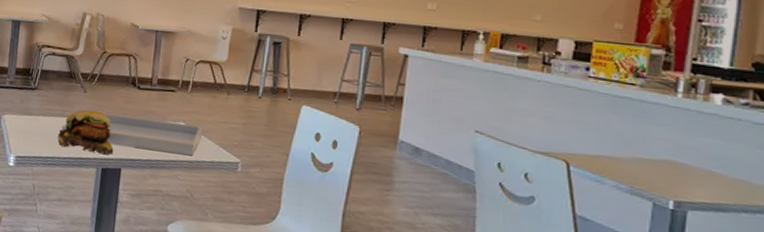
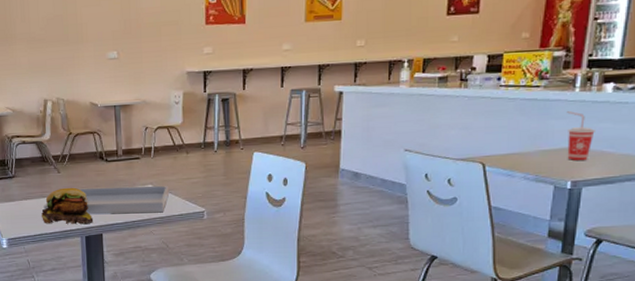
beverage cup: none [668,118,702,178] -> present [567,111,595,160]

